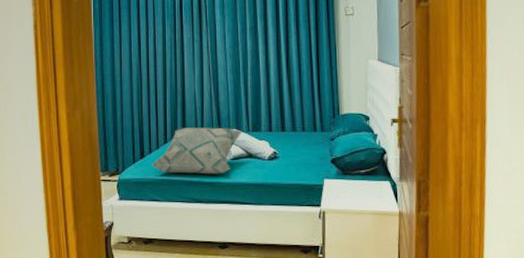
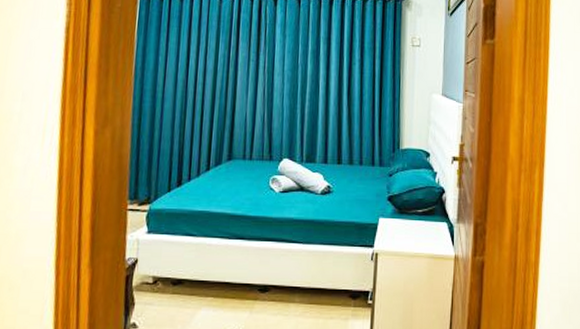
decorative pillow: present [151,127,243,174] -> none [189,154,295,208]

